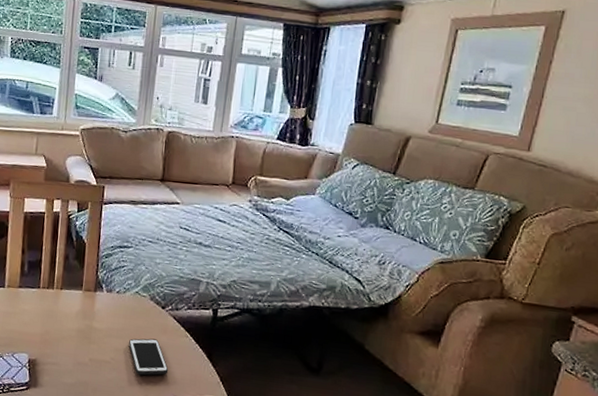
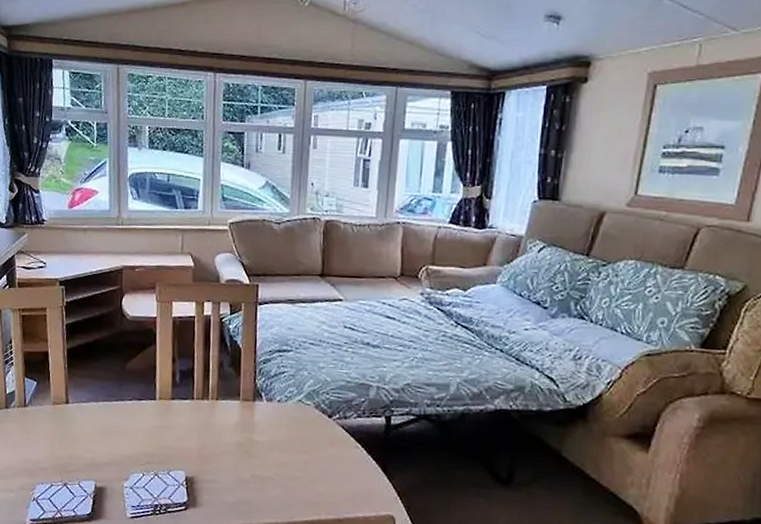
cell phone: present [129,338,169,376] -> none [294,451,339,492]

